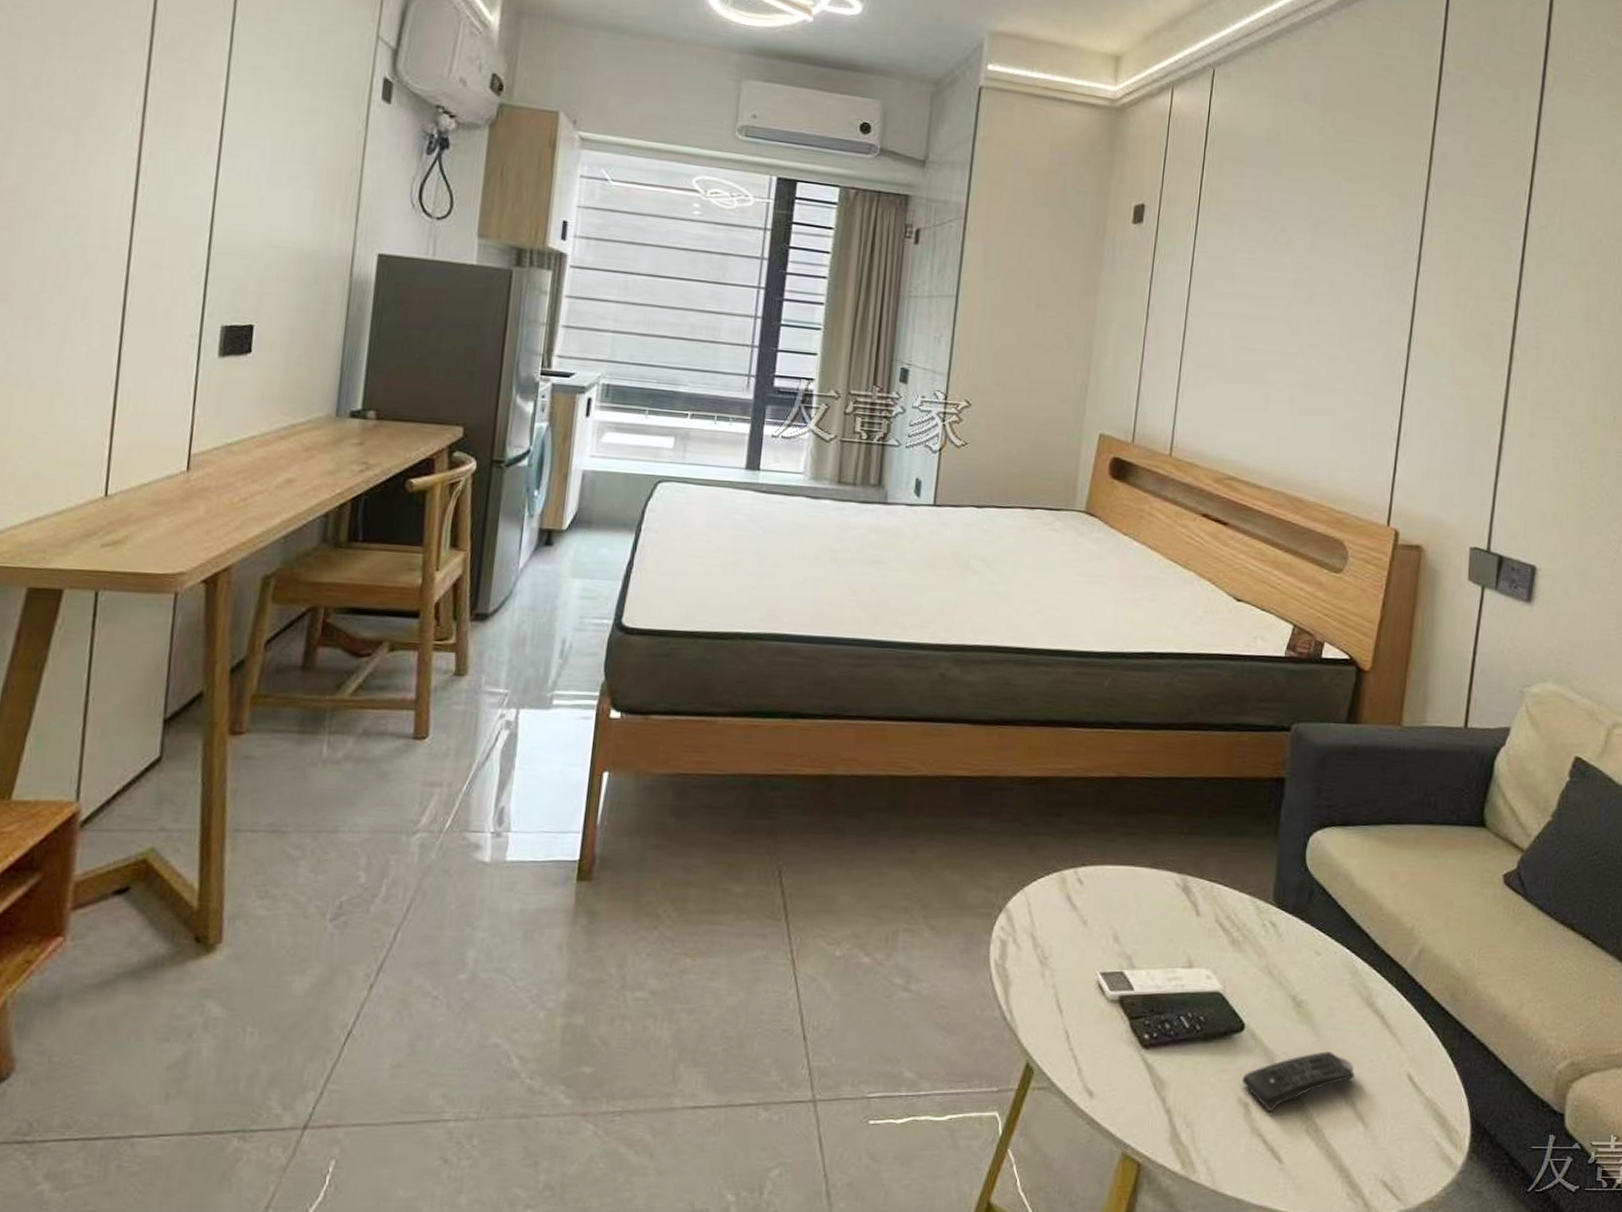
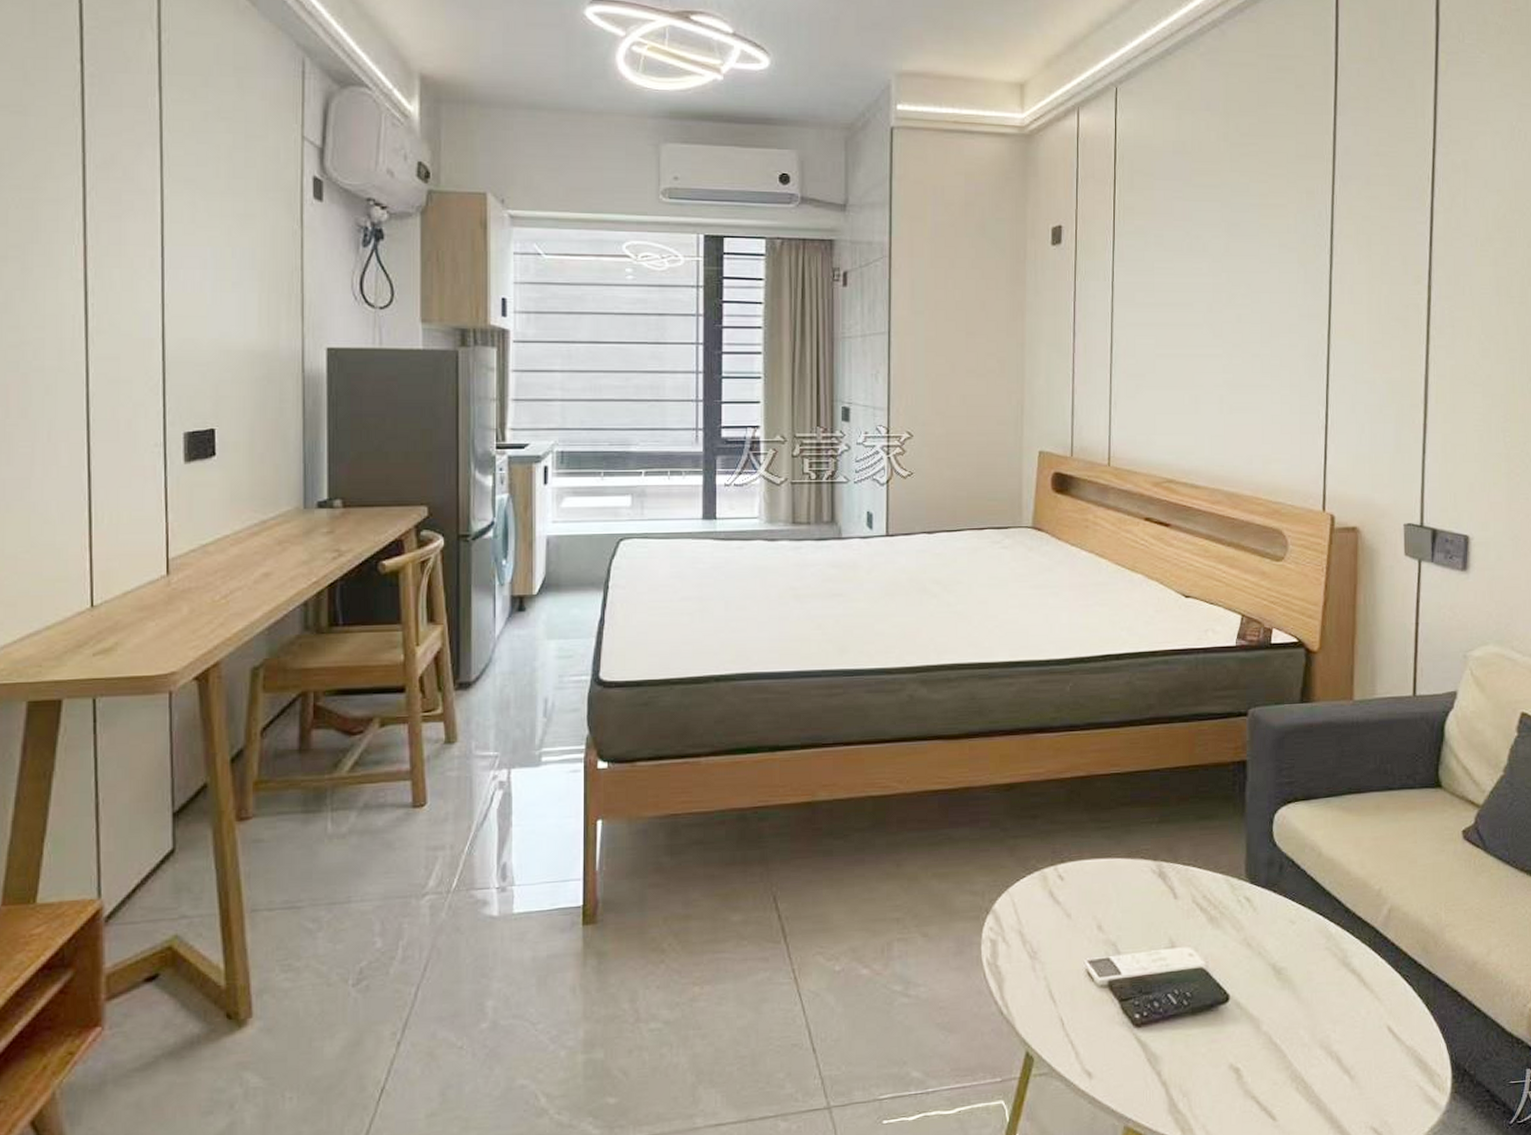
remote control: present [1241,1051,1355,1112] -> none [1231,1012,1337,1075]

